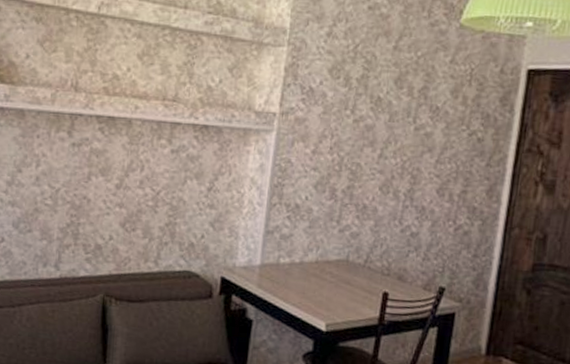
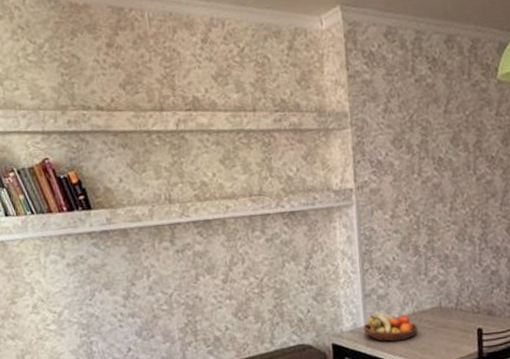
fruit bowl: none [258,253,318,289] -> present [363,312,418,342]

